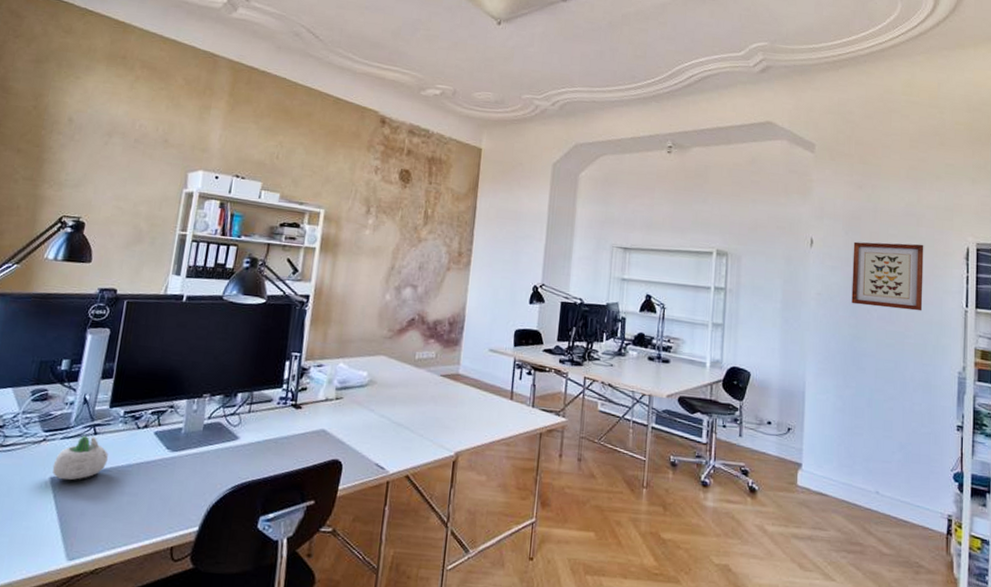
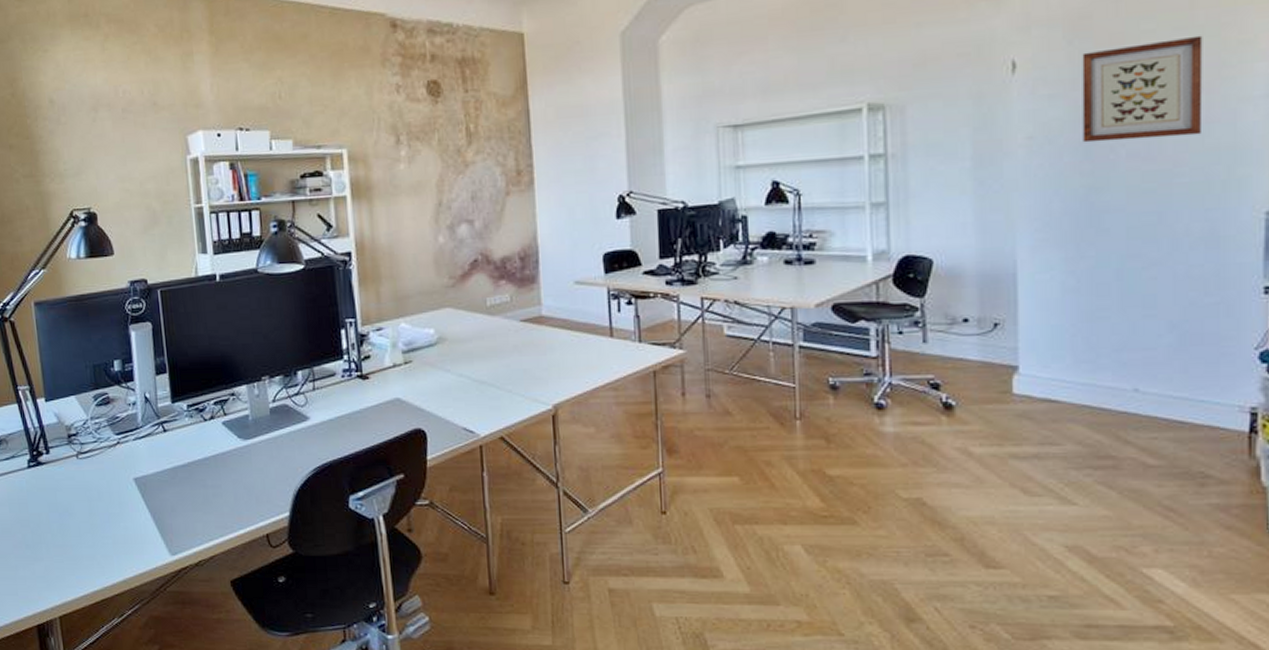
succulent planter: present [52,435,109,480] -> none [133,433,184,480]

